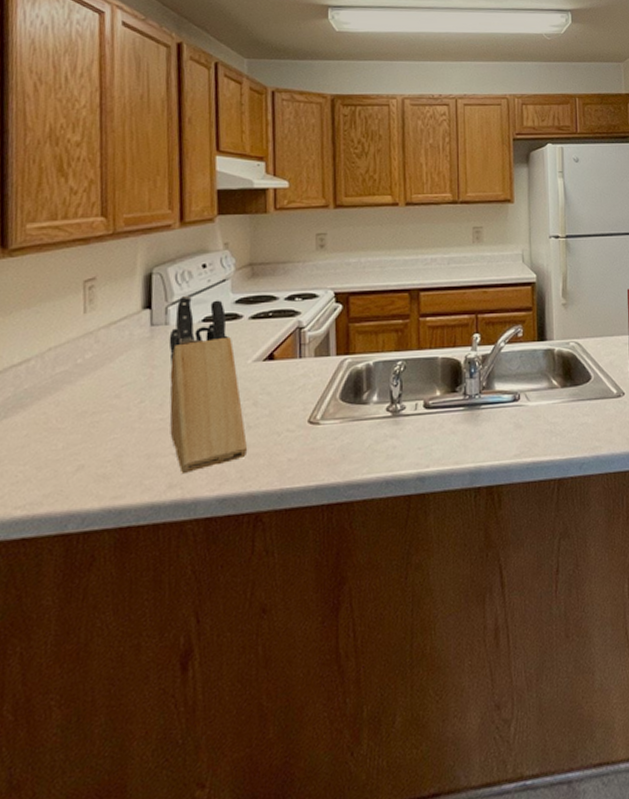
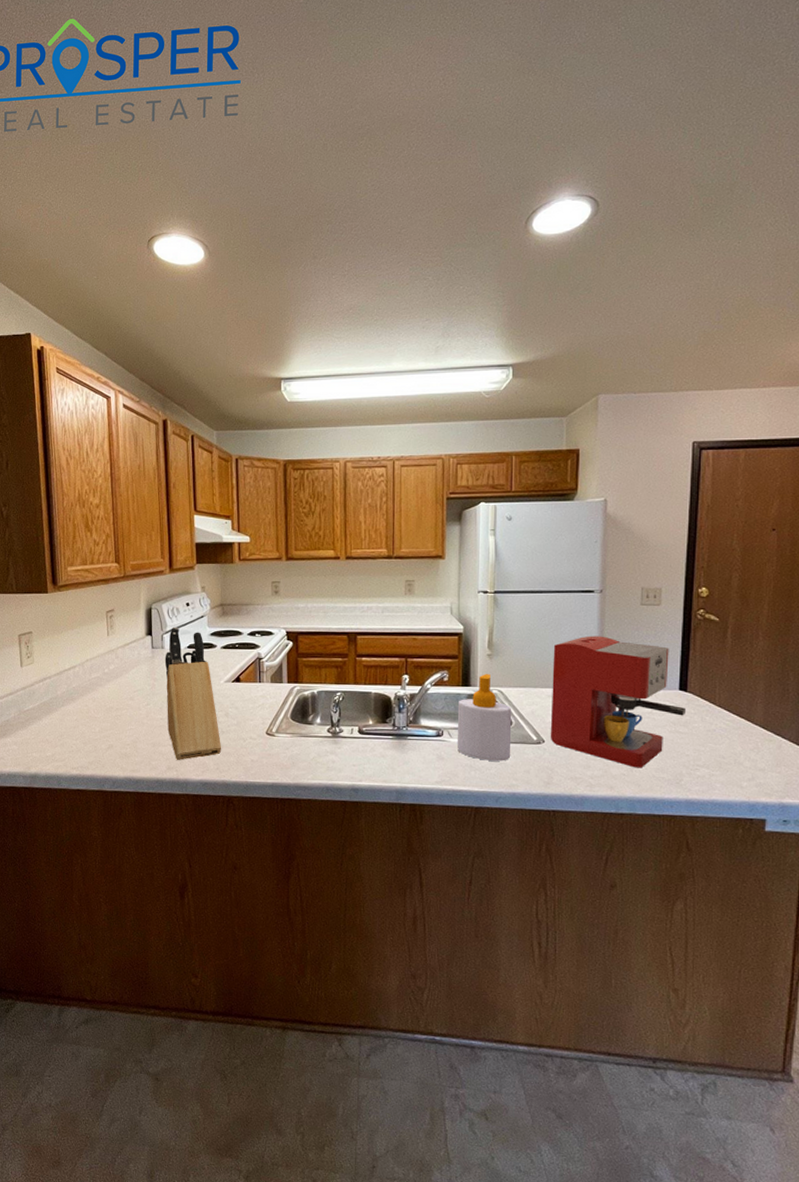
soap bottle: none [534,325,592,423] -> present [457,674,512,761]

